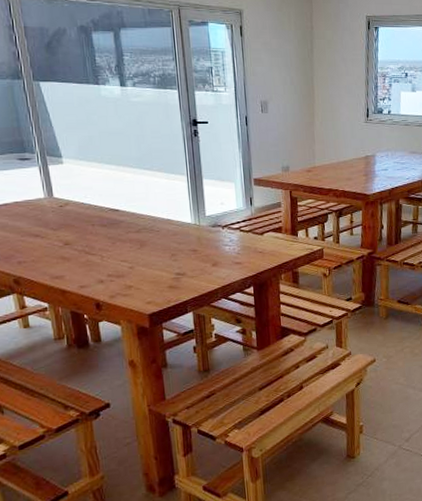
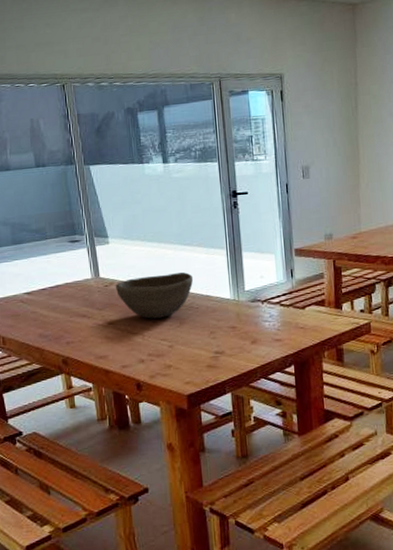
bowl: none [70,196,154,241] -> present [115,272,194,319]

